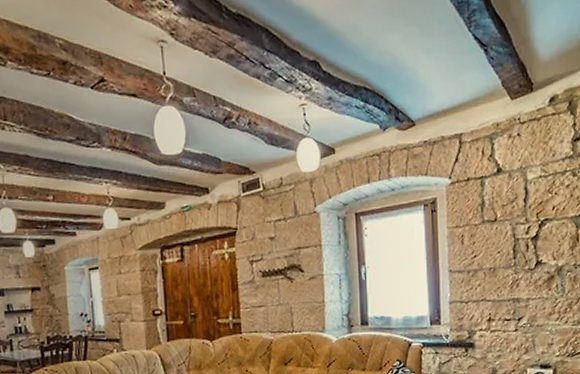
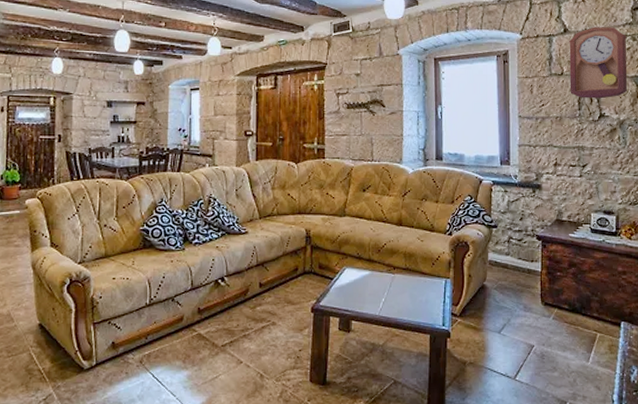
pendulum clock: none [502,163,567,246] -> present [568,27,628,99]

